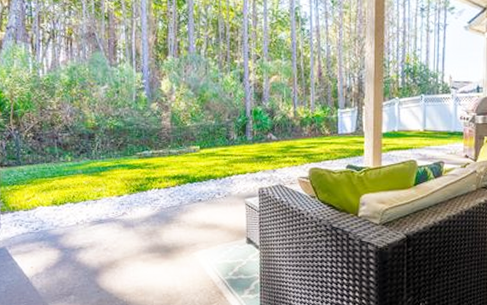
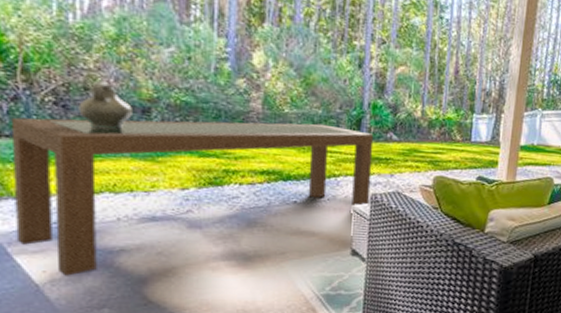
dining table: none [7,132,258,270] -> present [10,117,374,276]
ceramic jug: none [48,117,83,154] -> present [78,80,132,130]

